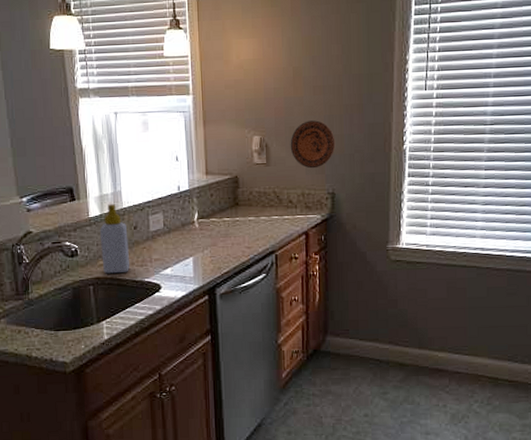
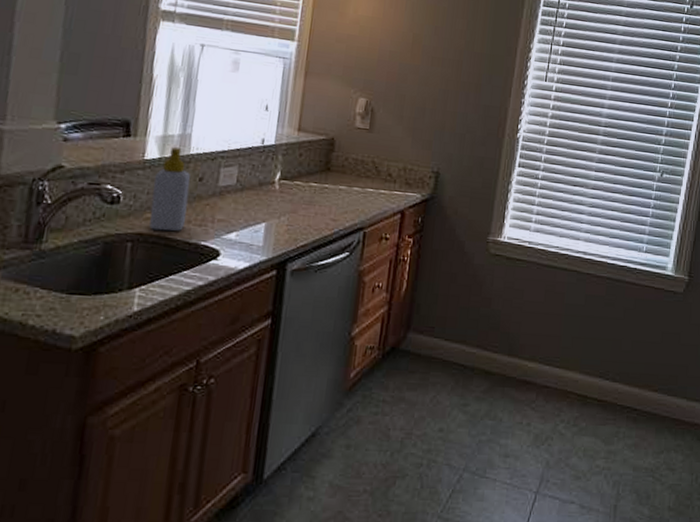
decorative plate: present [290,120,336,169] -> none [398,91,448,143]

